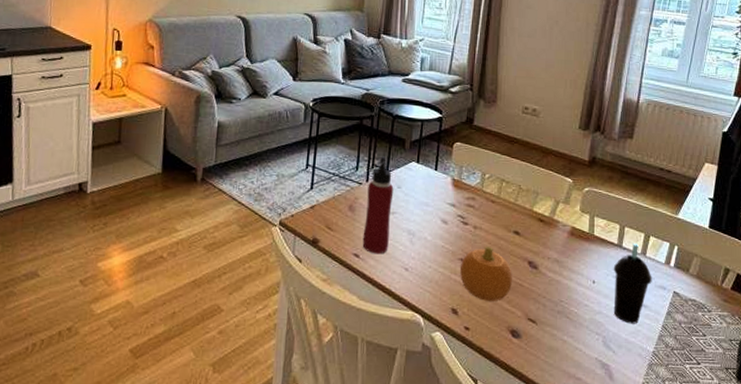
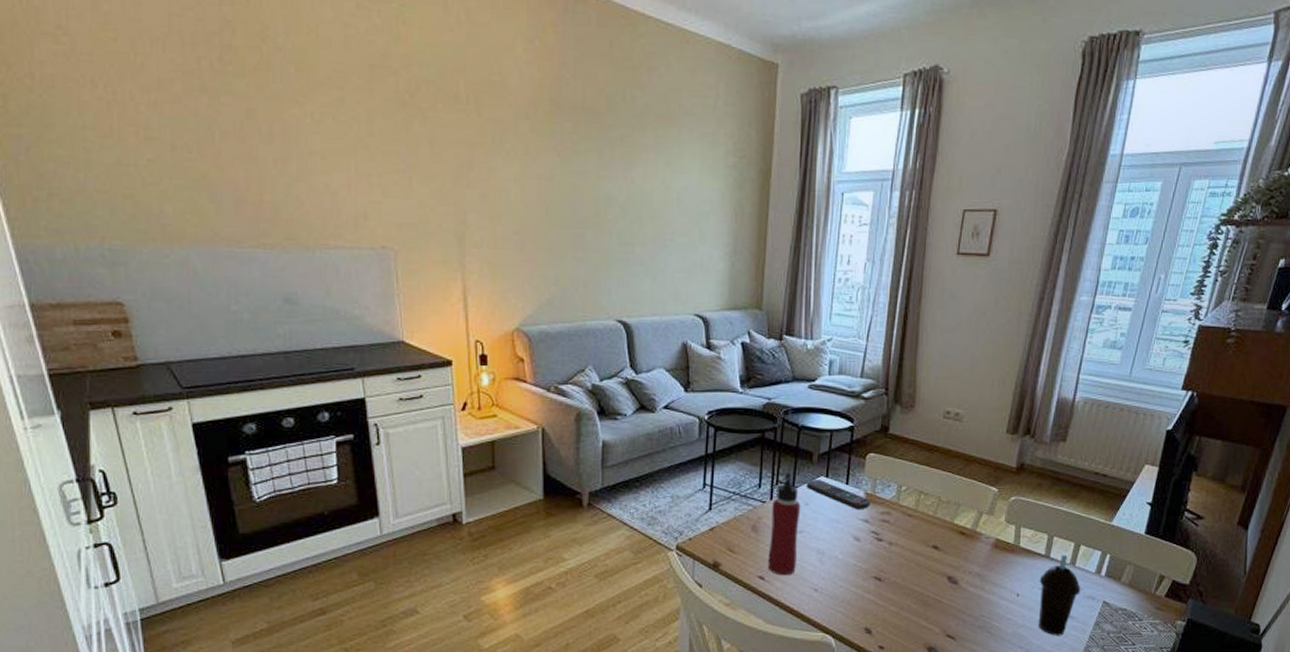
remote control: none [400,165,458,195] -> present [807,480,871,510]
fruit: present [460,245,513,301] -> none [874,562,931,619]

